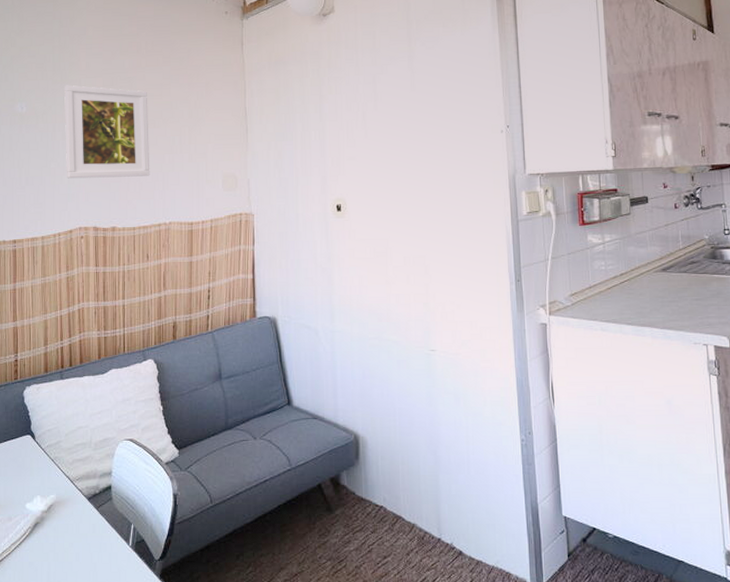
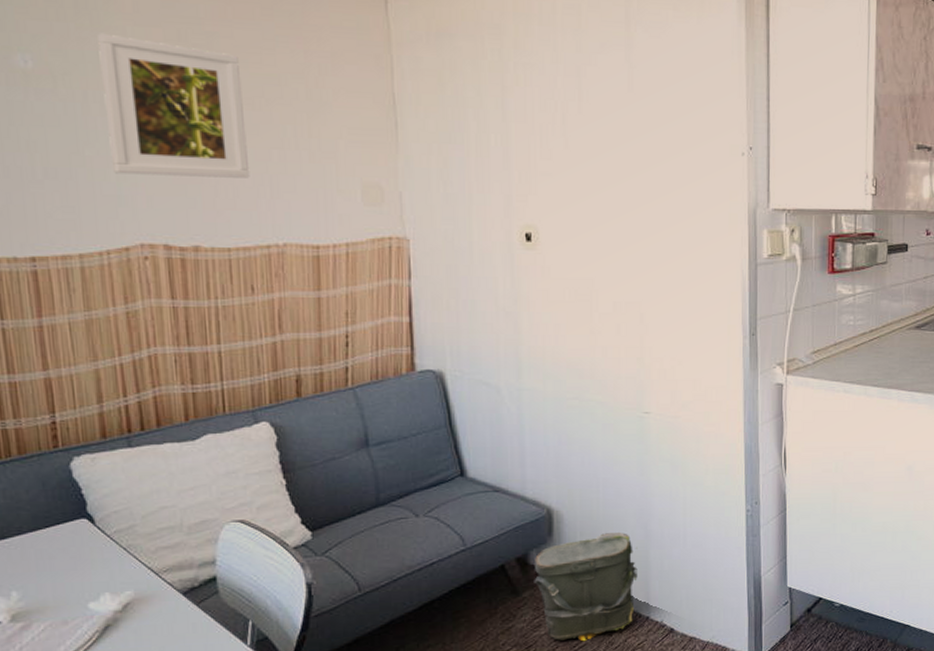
bag: none [344,458,430,559] -> present [534,533,638,642]

